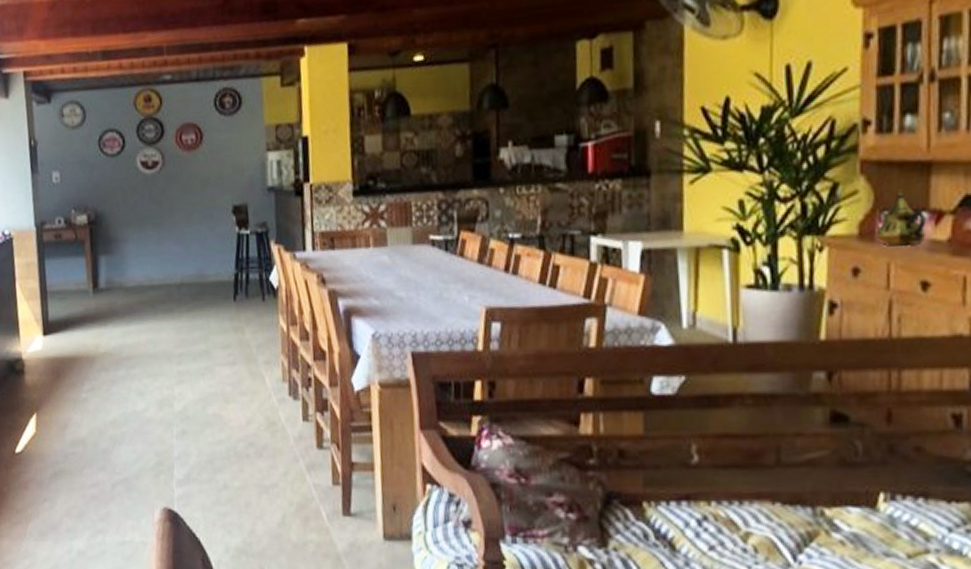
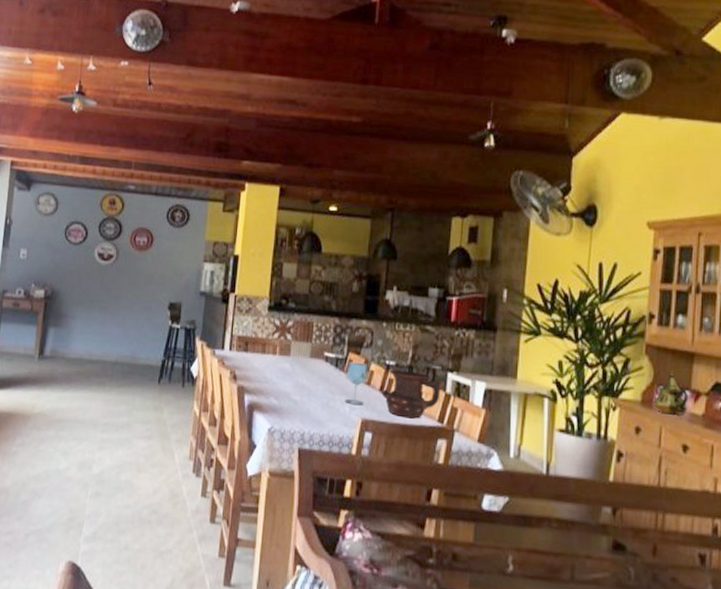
wine glass: none [458,240,489,293] -> present [344,361,369,406]
pitcher: none [507,241,584,299] -> present [381,369,441,419]

